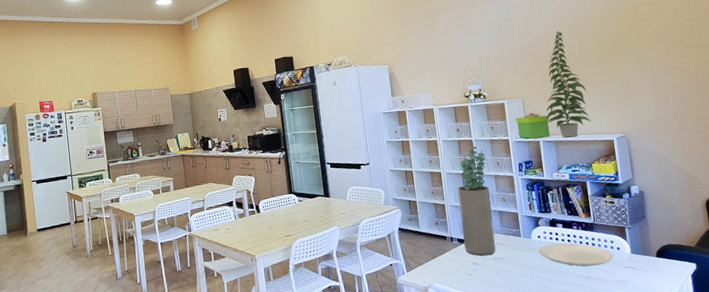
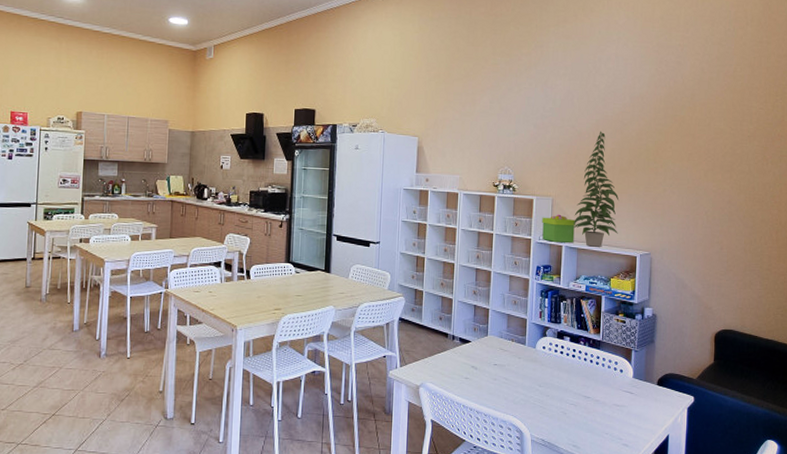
vase: present [457,141,496,256] -> none [466,235,504,360]
plate: present [538,242,613,267] -> none [541,357,615,386]

